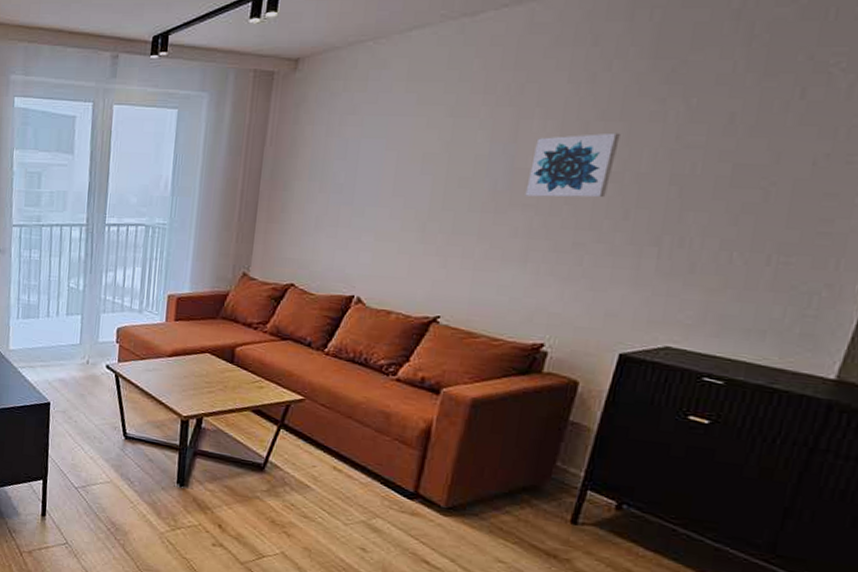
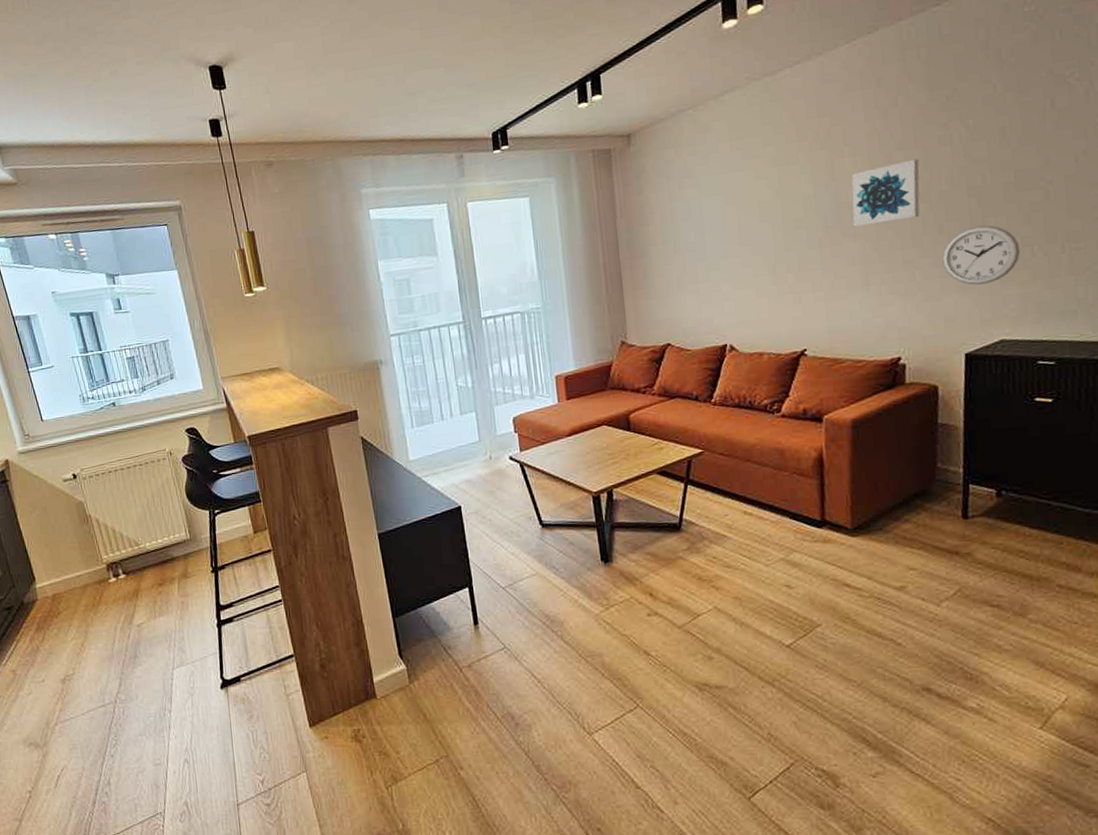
wall clock: none [618,218,717,284] -> present [942,225,1021,285]

